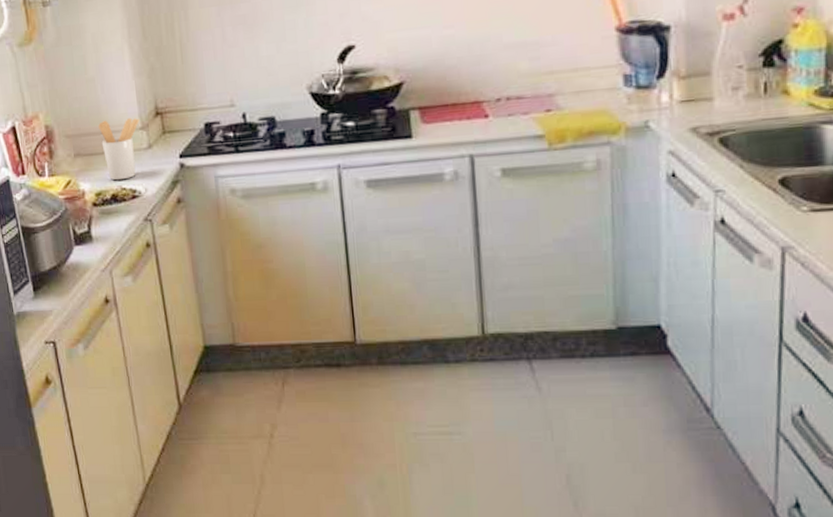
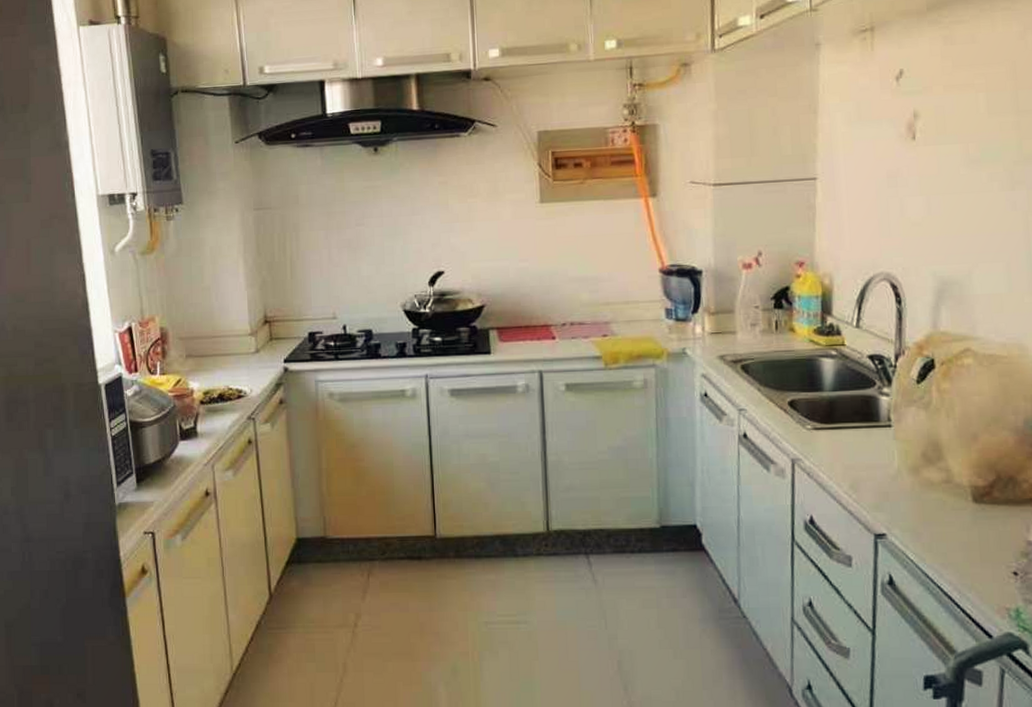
utensil holder: present [98,117,140,181] -> none [211,324,249,381]

